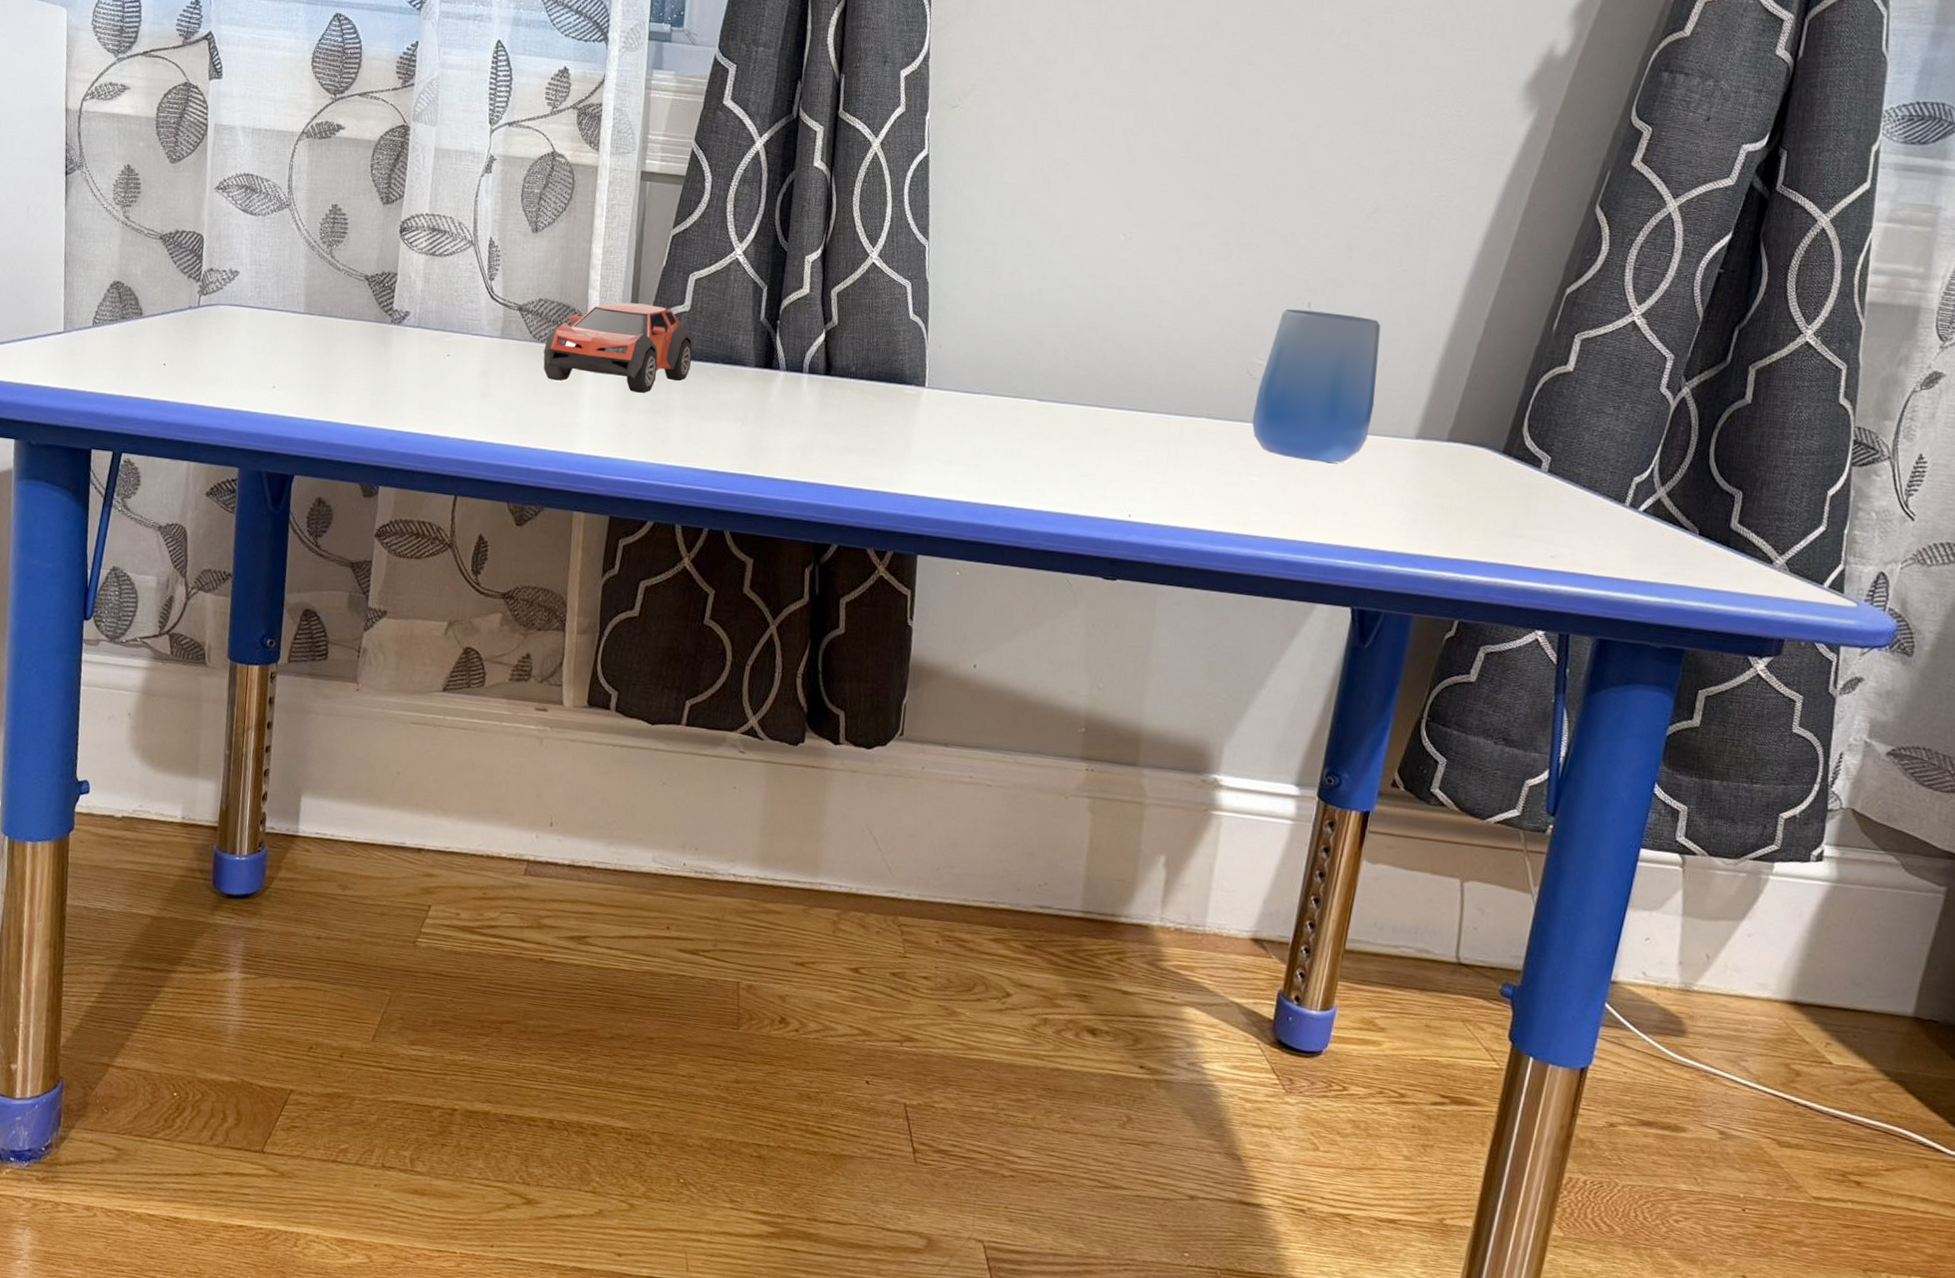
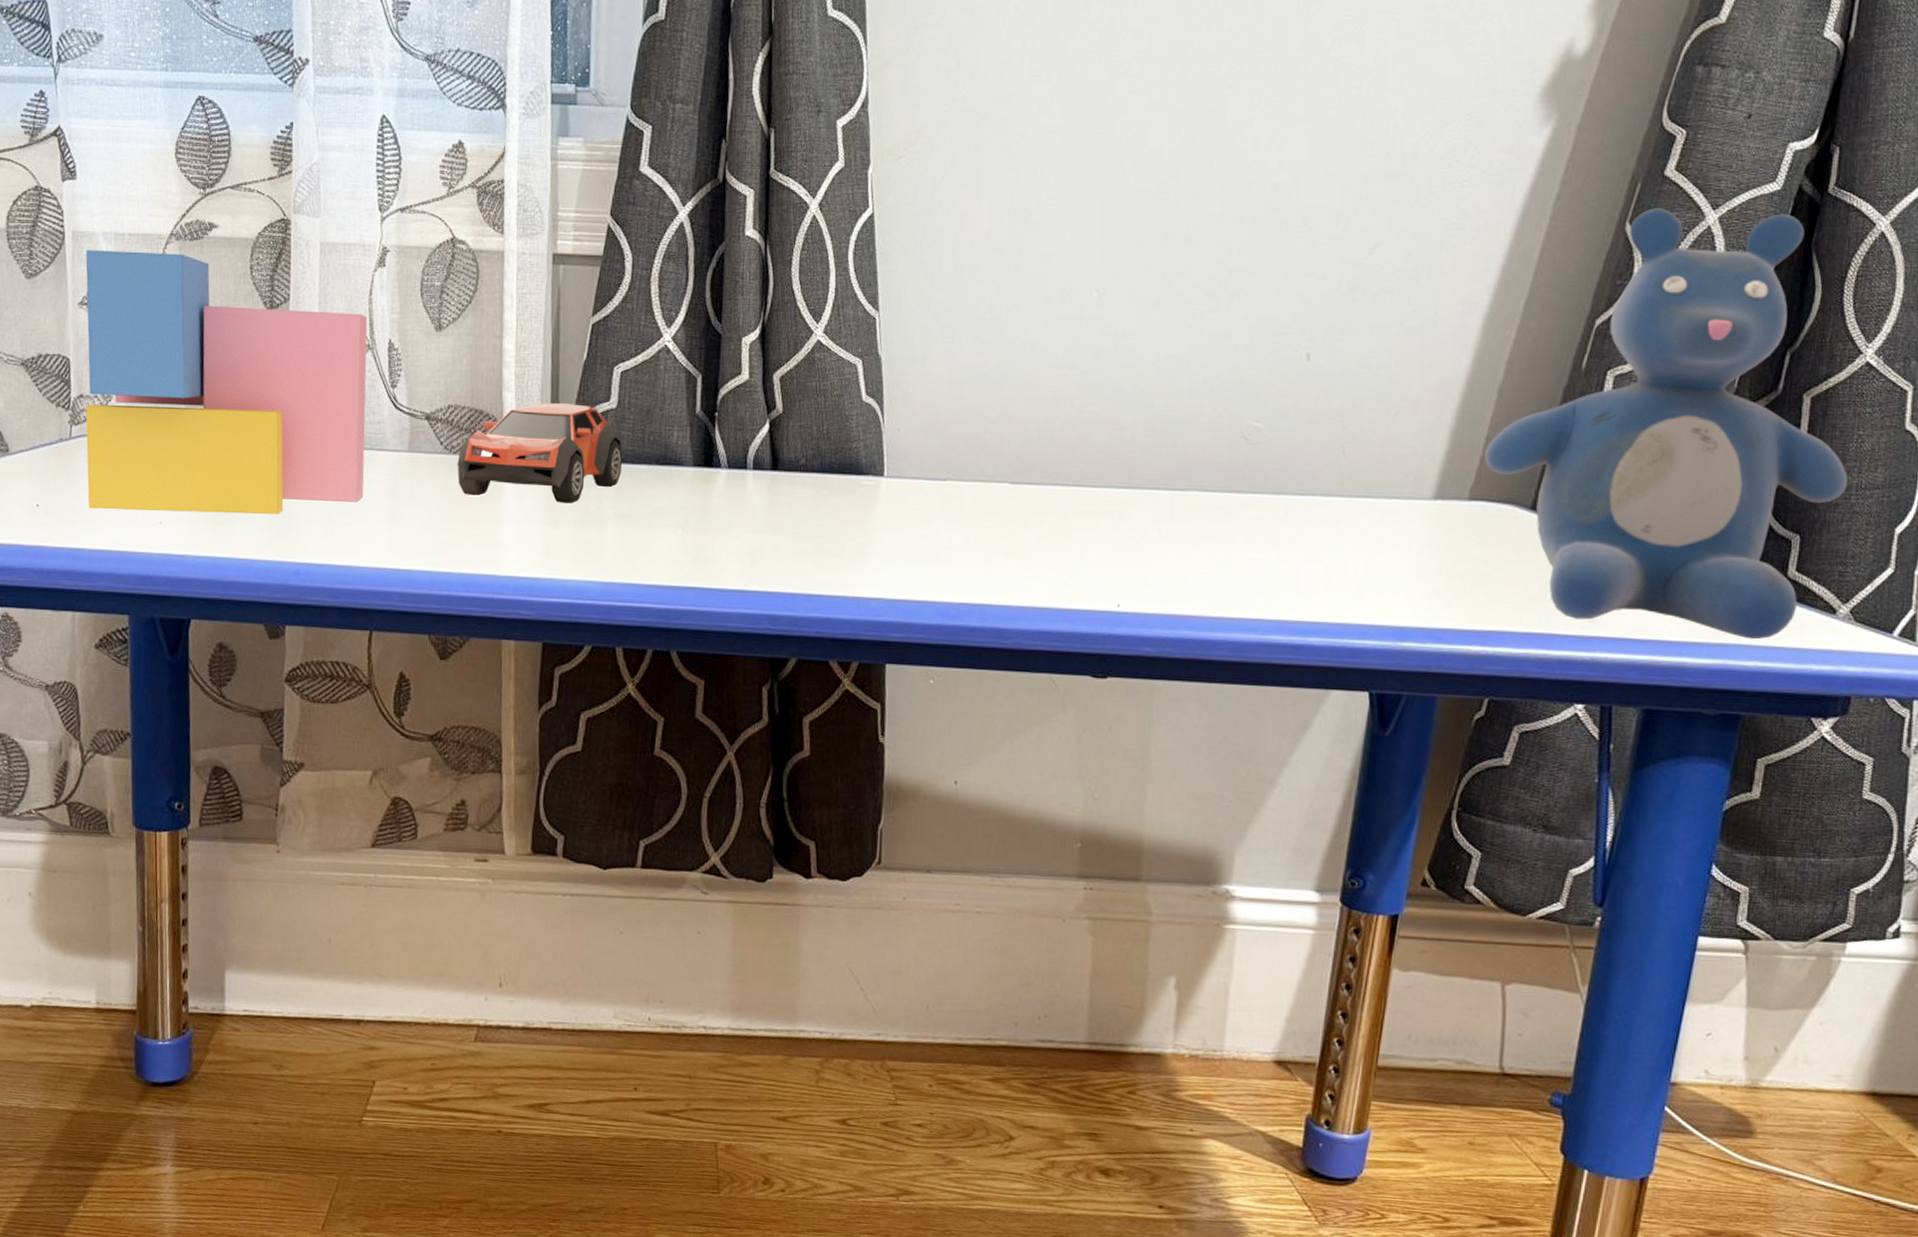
toy blocks: none [209,141,473,386] -> present [85,250,368,514]
cup: present [1252,308,1381,463] -> none [1250,362,1390,533]
stuffed animal: none [1462,194,1787,583] -> present [1484,208,1848,640]

